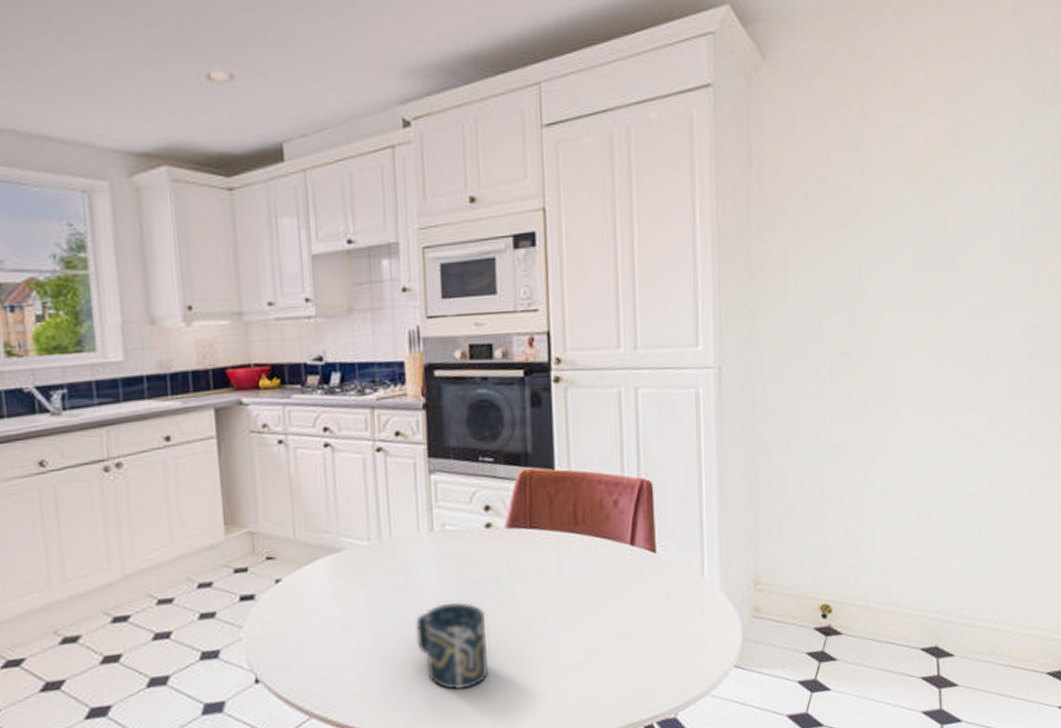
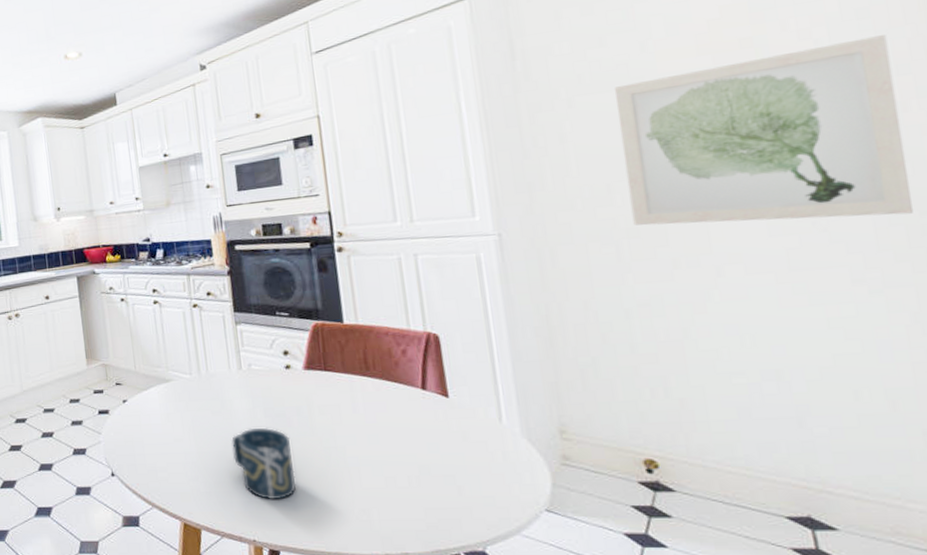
wall art: none [834,187,1039,364] -> present [615,35,914,226]

